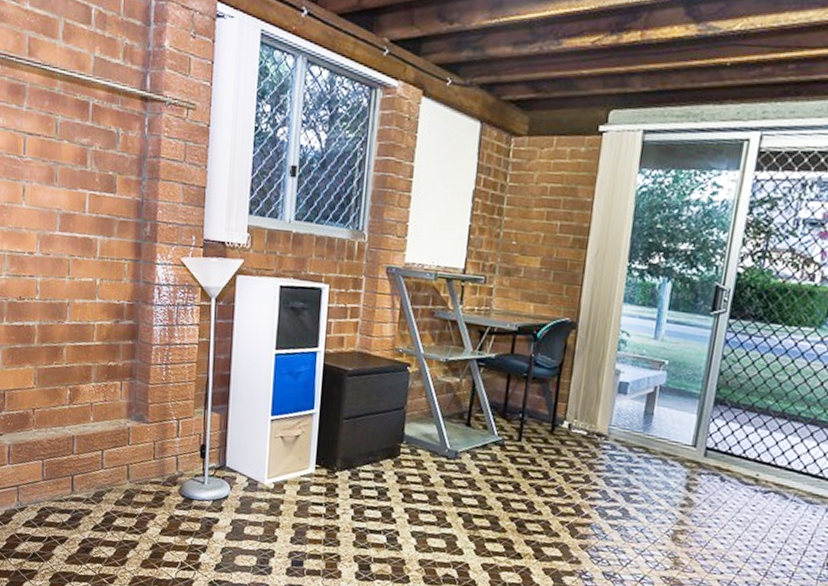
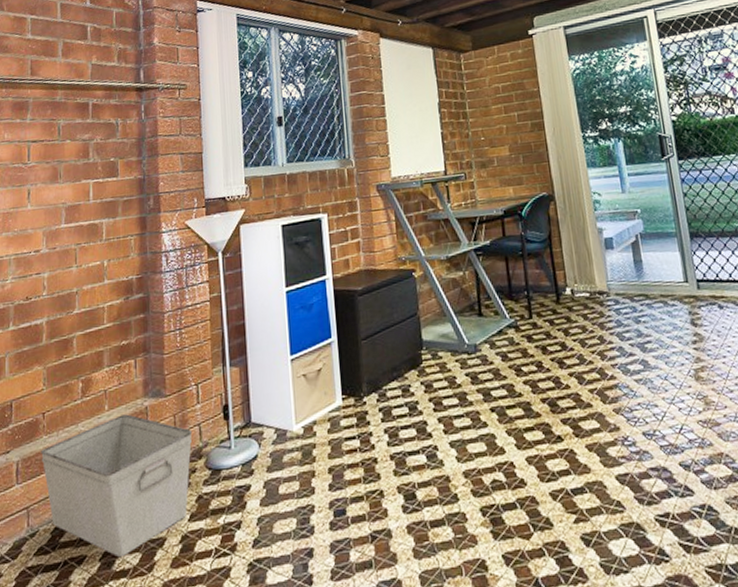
storage bin: none [30,428,170,548] -> present [41,414,193,558]

